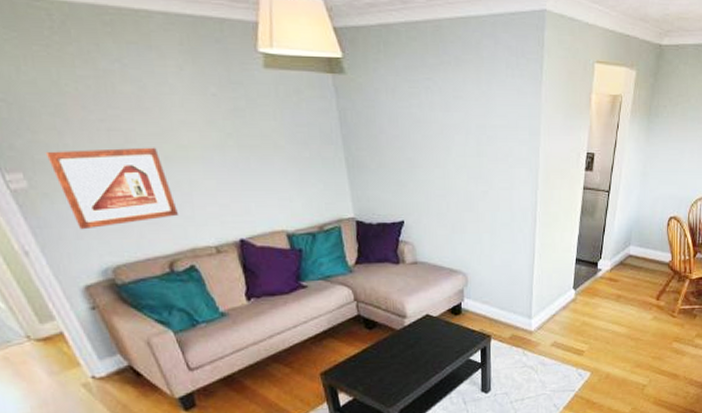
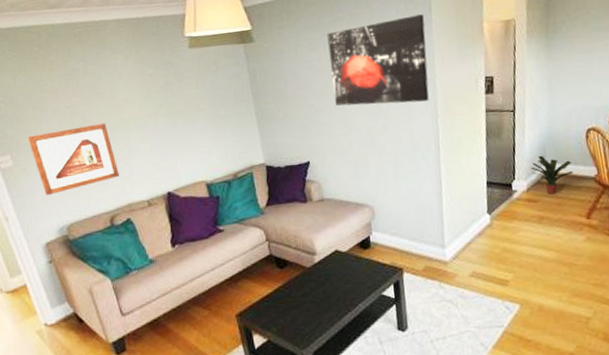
wall art: none [430,73,535,171] -> present [327,14,429,106]
potted plant: none [616,238,652,276] -> present [530,155,574,195]

